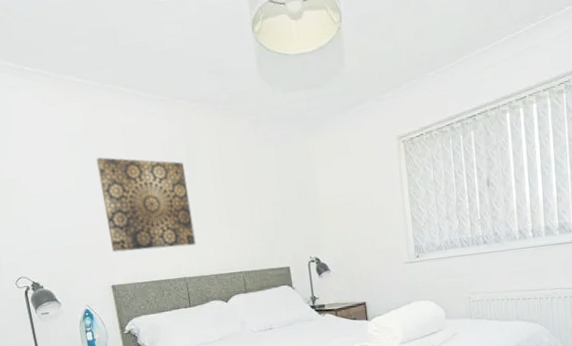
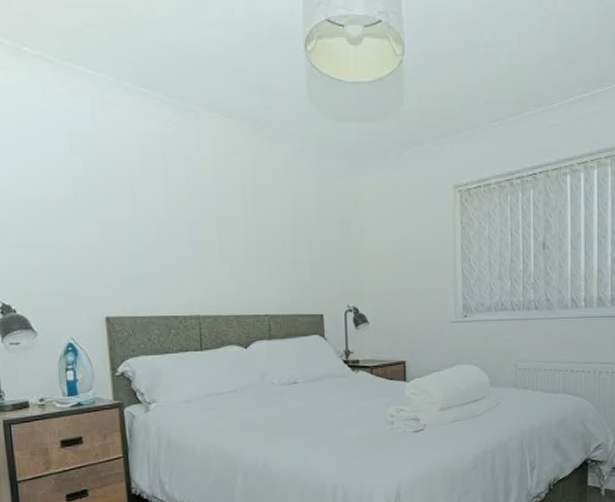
wall art: present [96,157,196,253] -> none [102,164,216,280]

